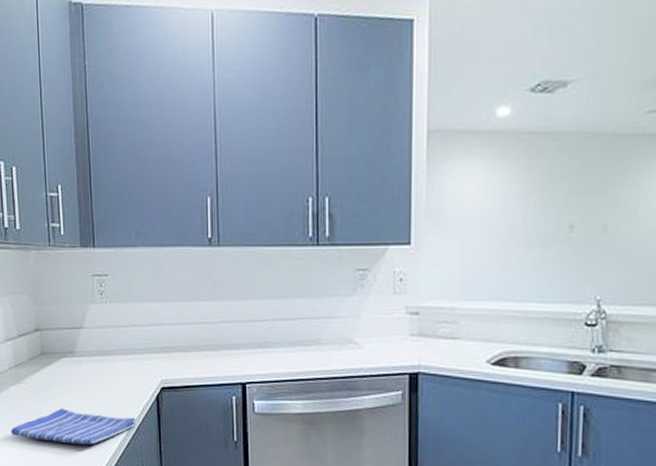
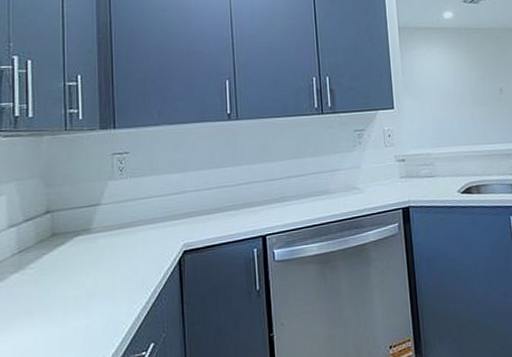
dish towel: present [10,408,136,445] -> none [8,284,157,327]

